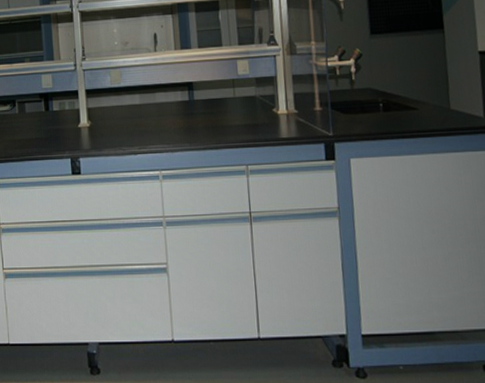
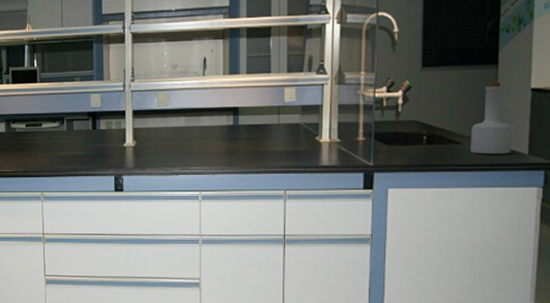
bottle: none [425,46,468,120] -> present [471,82,513,155]

